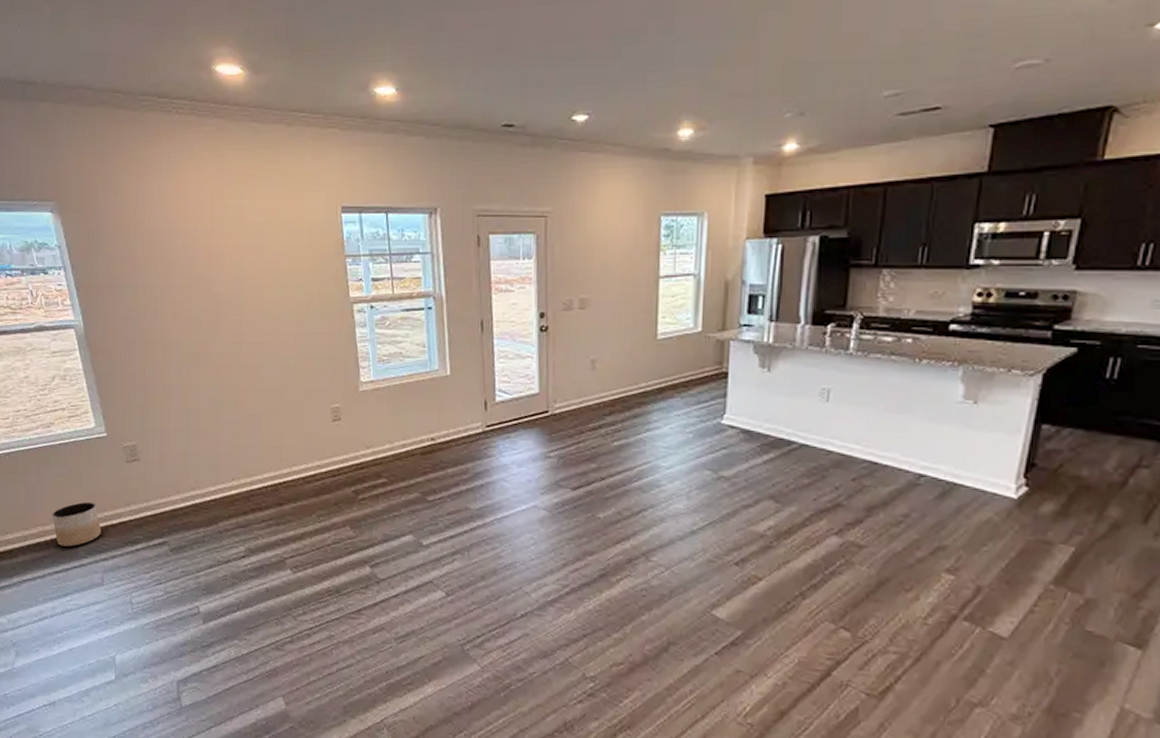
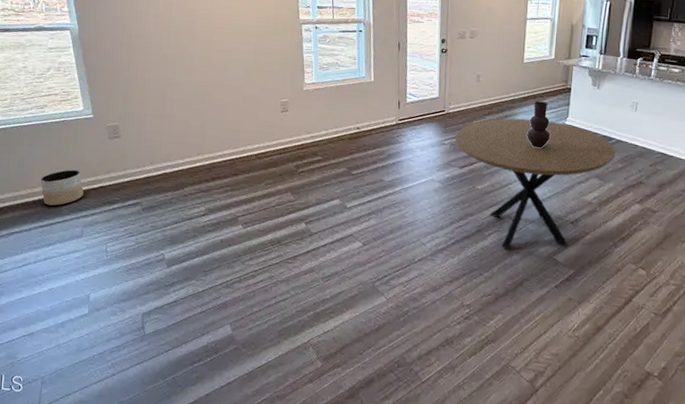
dining table: none [563,418,799,600] -> present [454,118,616,249]
vase: none [666,392,701,460] -> present [527,101,551,149]

